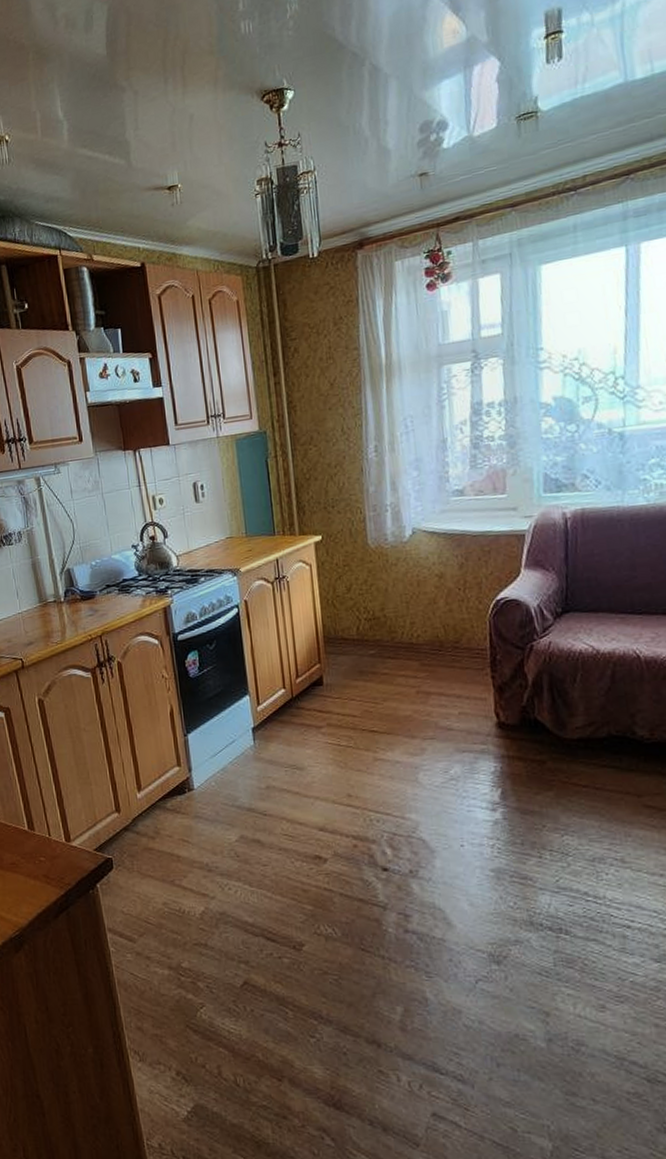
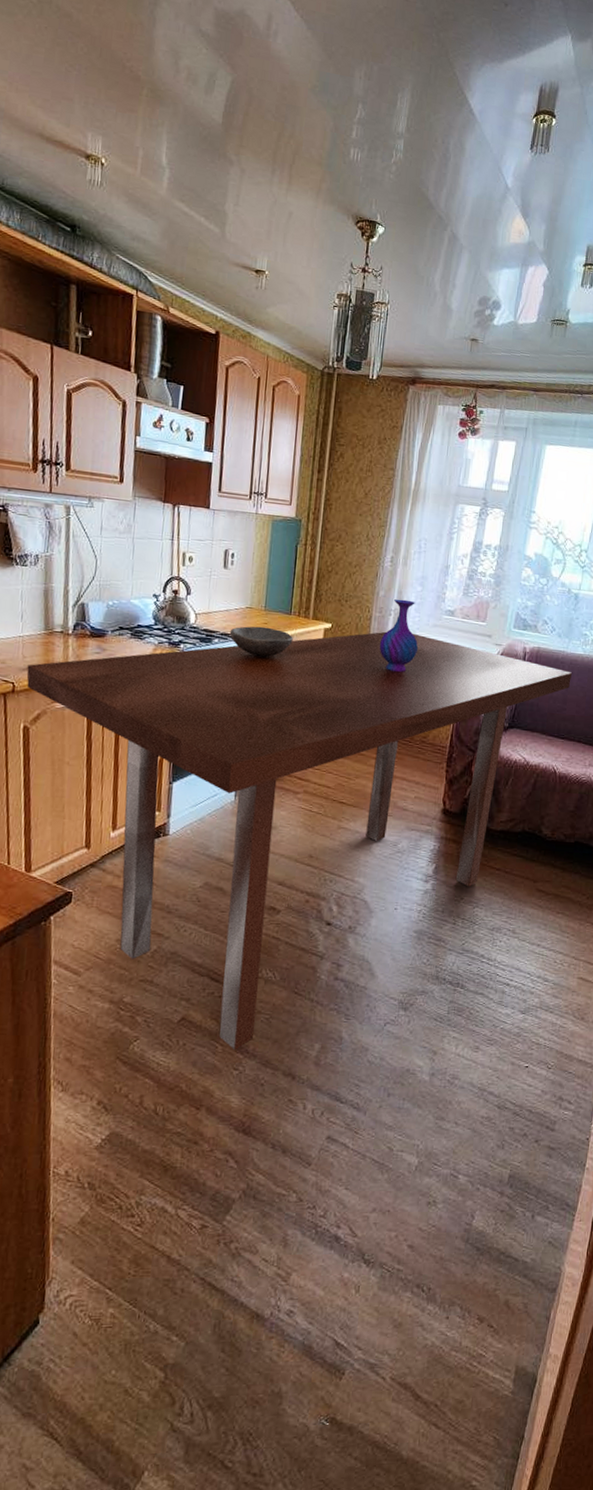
dining table: none [31,525,637,1016] -> present [26,631,573,1051]
bowl: none [214,554,283,587] -> present [229,626,293,657]
vase: none [380,489,428,574] -> present [379,599,418,672]

